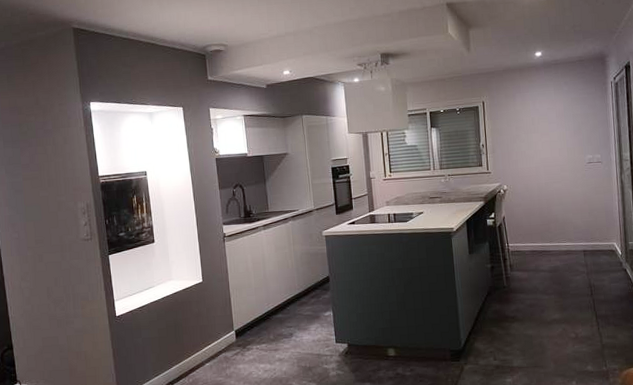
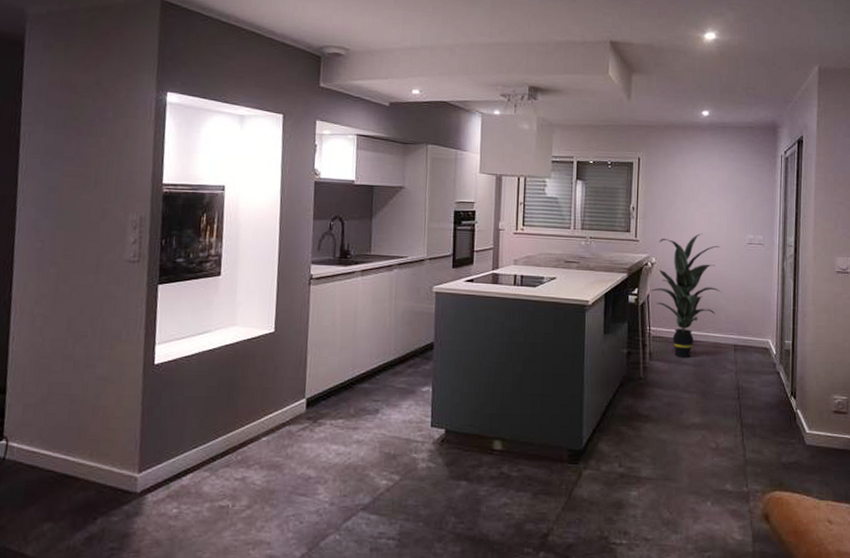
indoor plant: none [505,160,569,267] -> present [650,233,722,359]

